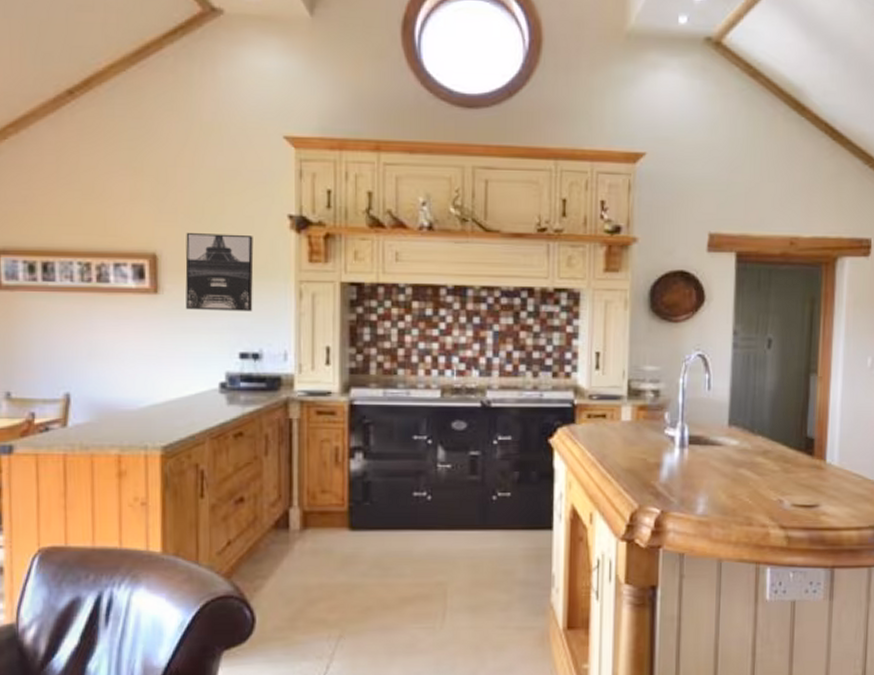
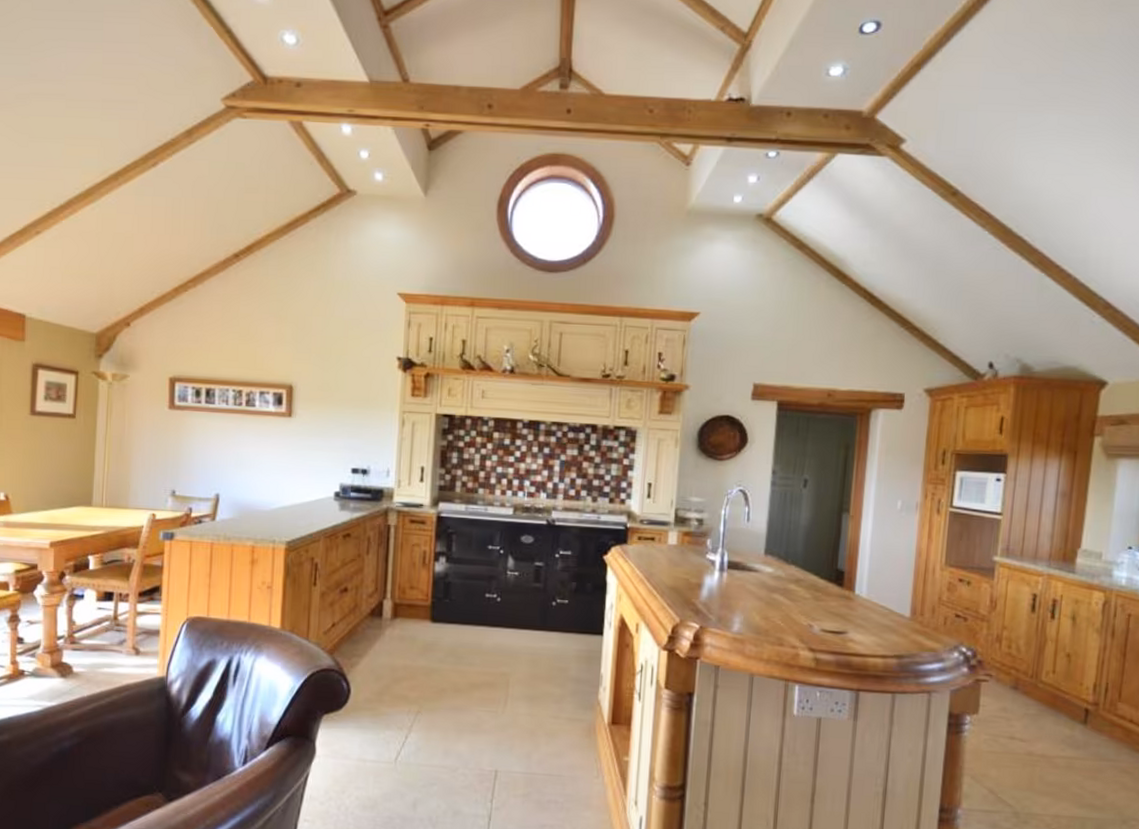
wall art: present [185,233,254,311] -> none [312,369,369,434]

